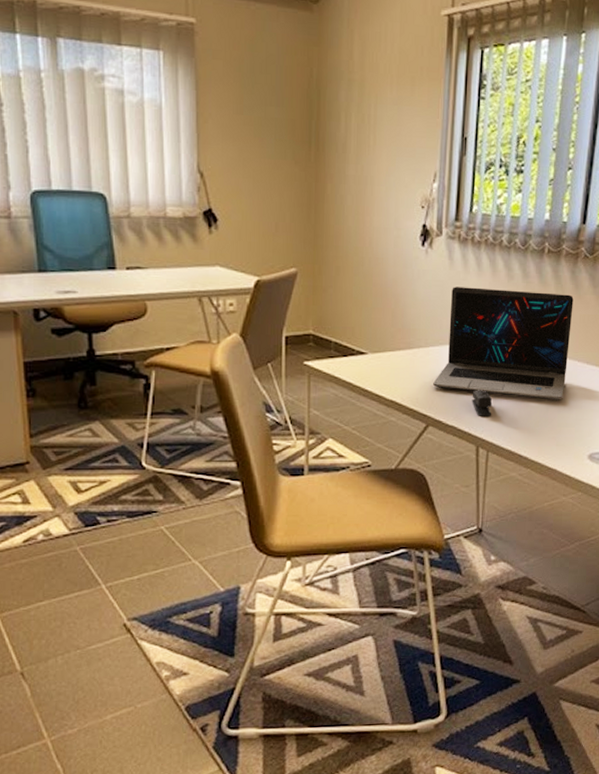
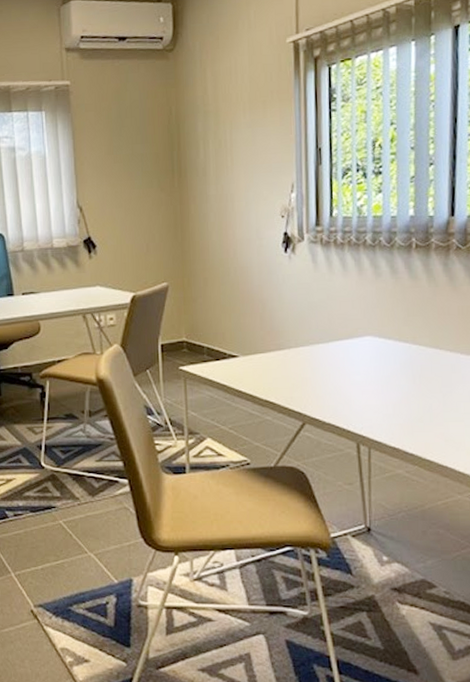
laptop: present [433,287,574,400] -> none [306,287,450,395]
stapler: present [472,390,493,417] -> none [347,387,371,414]

